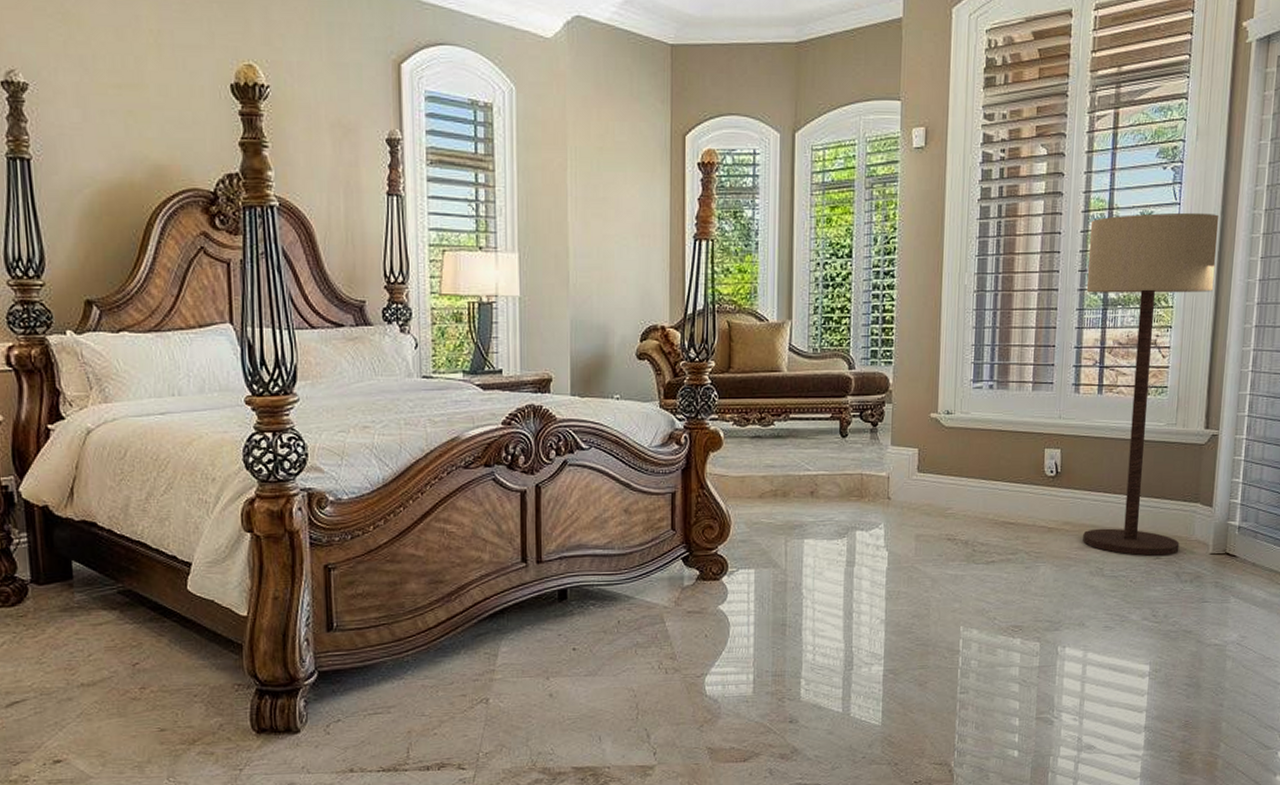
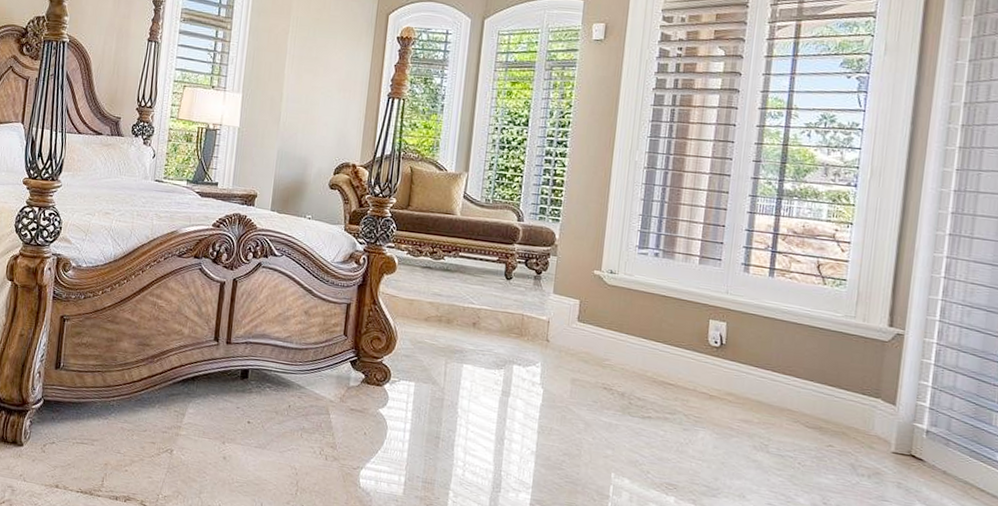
floor lamp: present [1083,212,1219,556] -> none [747,115,909,446]

